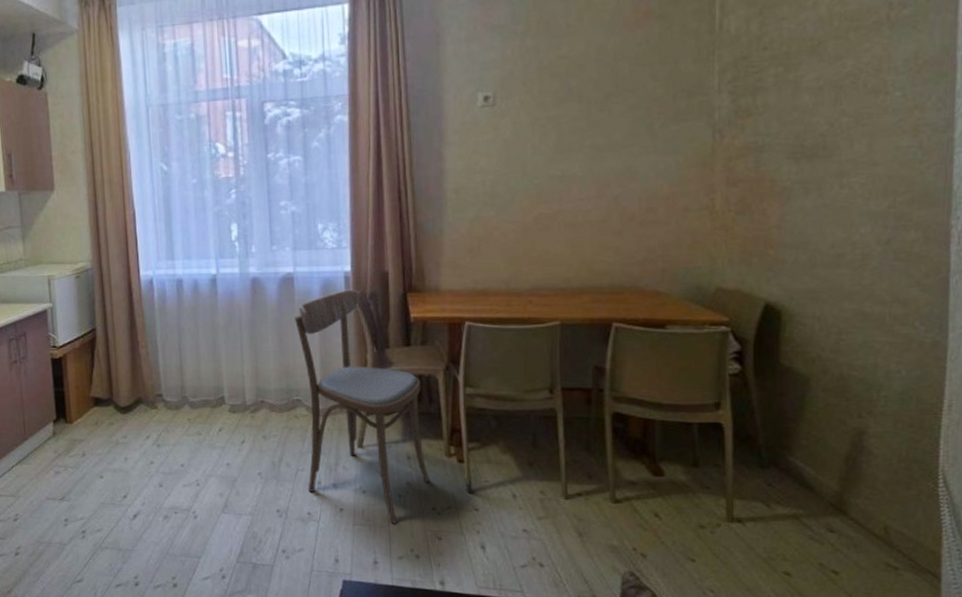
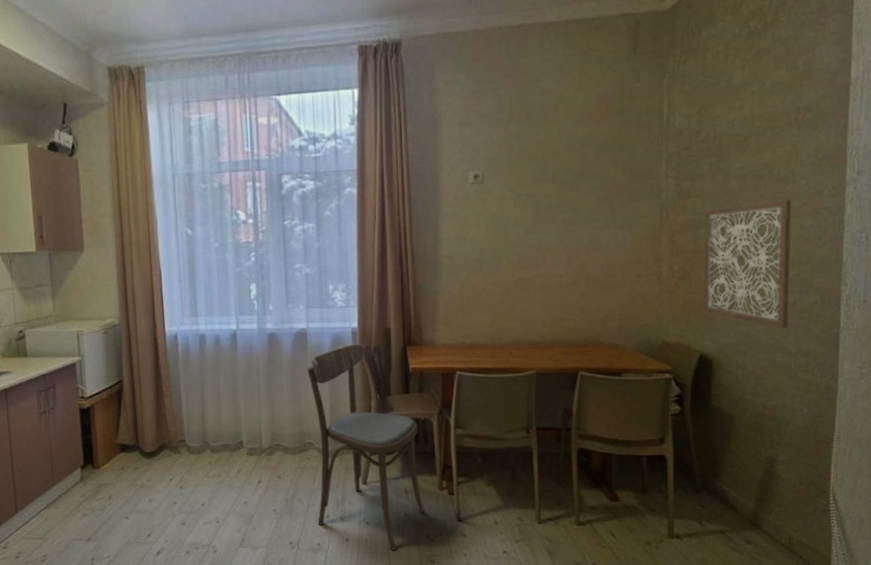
wall art: none [767,114,884,272] -> present [702,199,792,329]

